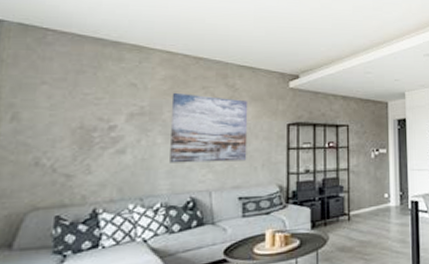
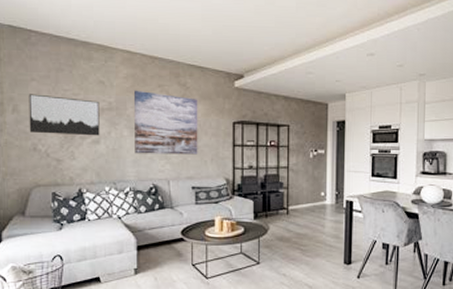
wall art: none [31,99,129,146] -> present [28,94,100,136]

